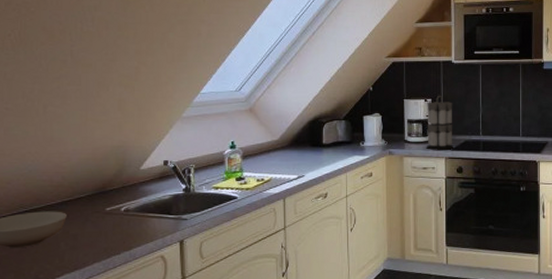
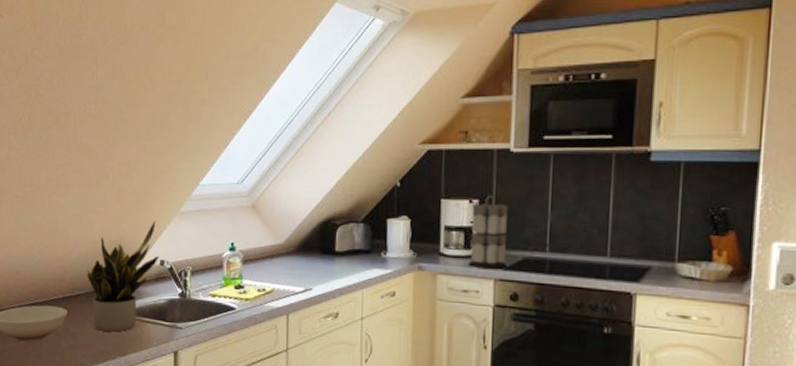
potted plant: none [87,126,163,230] -> present [87,221,160,332]

